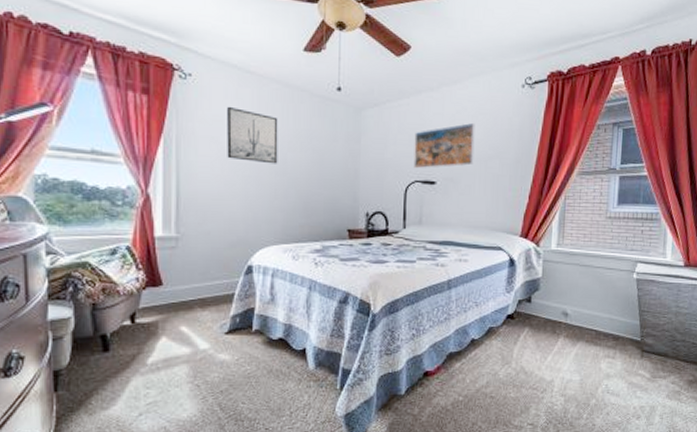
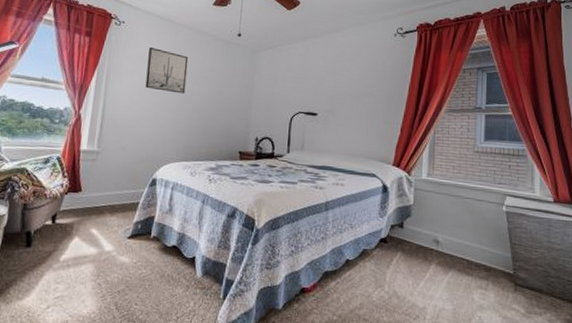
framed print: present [413,123,475,169] -> none [298,65,353,102]

